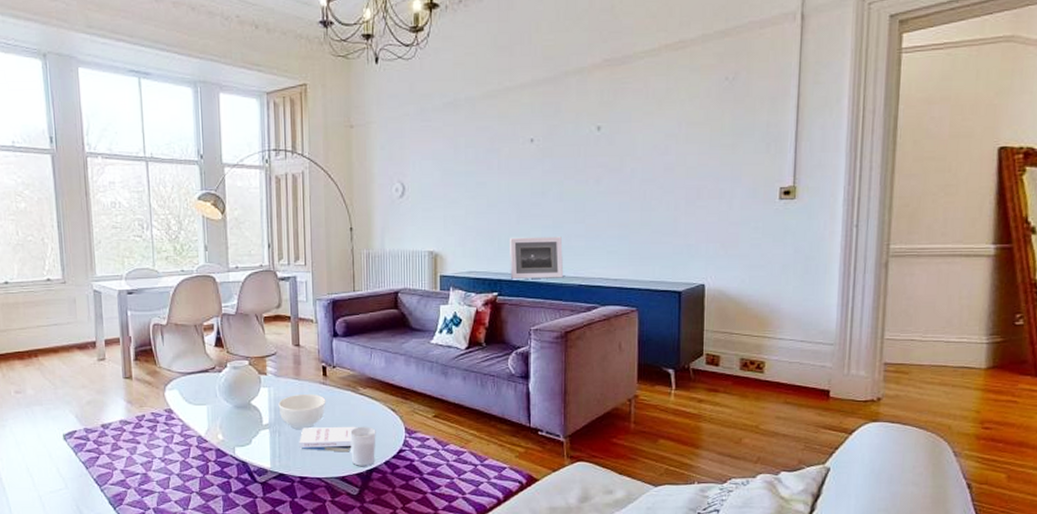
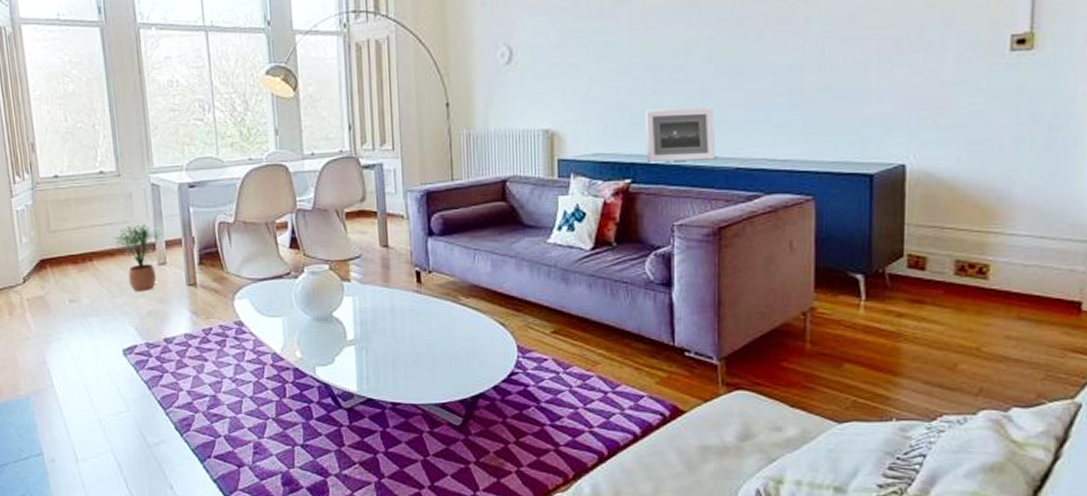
potted plant: none [55,325,102,384] -> present [110,224,161,292]
bowl: present [278,393,326,430] -> none [364,304,421,347]
books: present [299,426,357,452] -> none [390,343,458,375]
candle holder: present [350,426,376,466] -> none [451,343,482,391]

